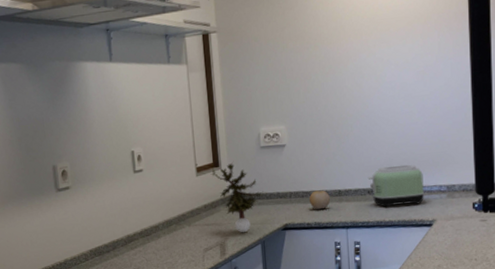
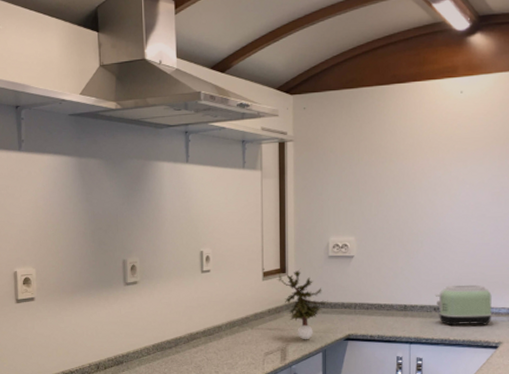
fruit: present [309,190,331,210] -> none [374,303,396,323]

